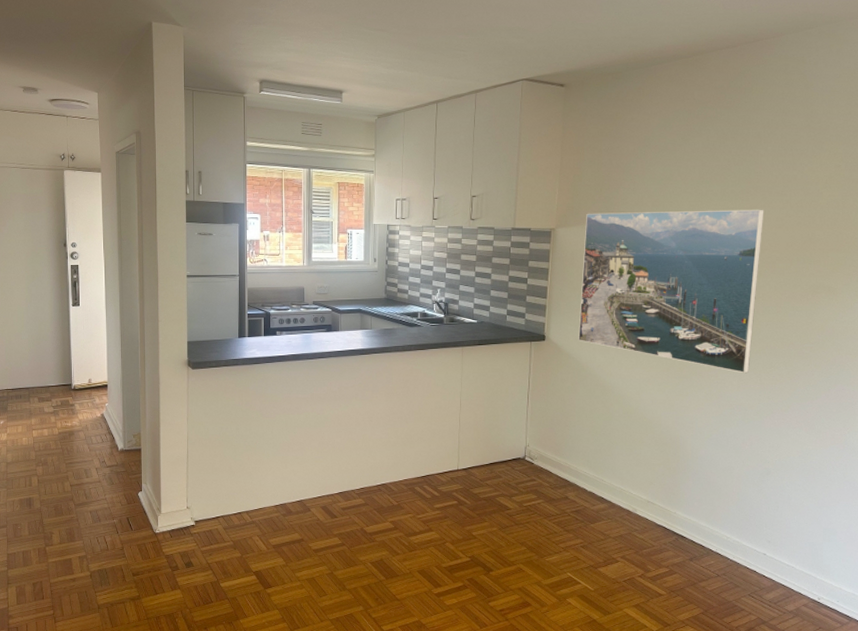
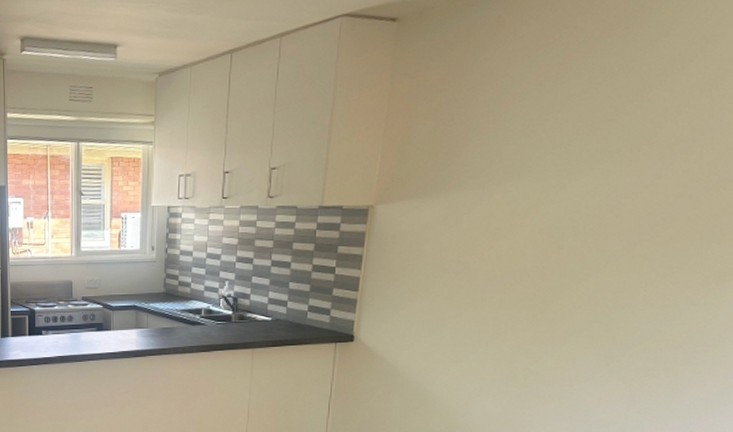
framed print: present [578,209,764,374] -> none [395,172,660,383]

